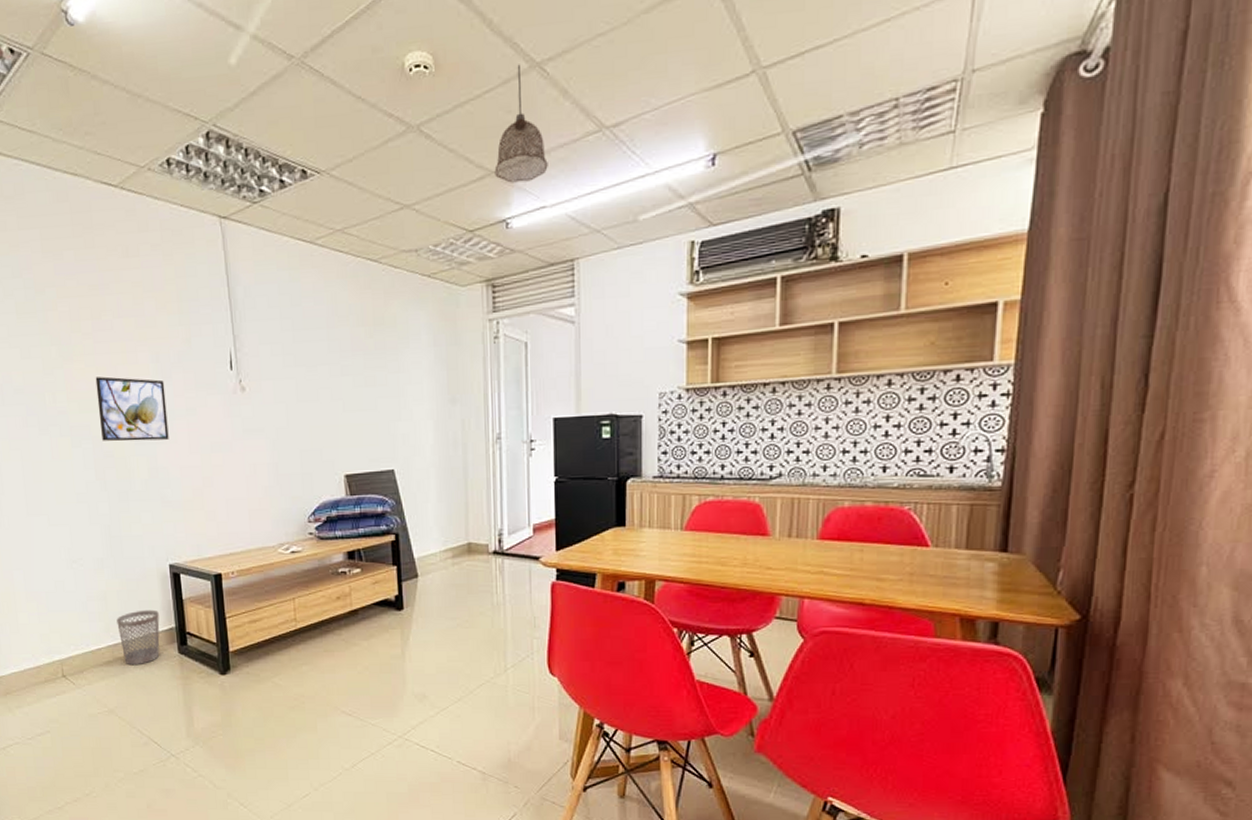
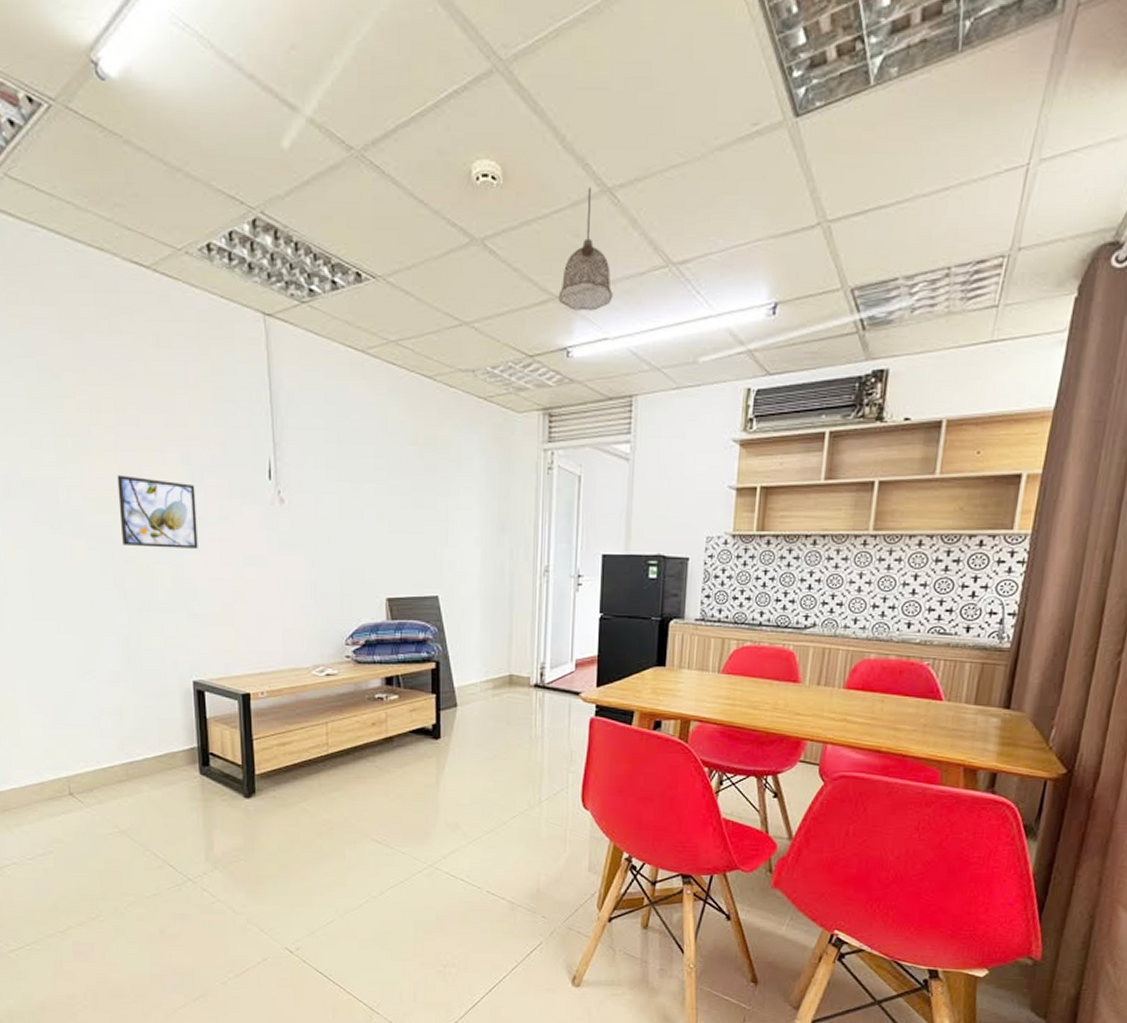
wastebasket: present [116,609,160,666] -> none [132,727,180,786]

